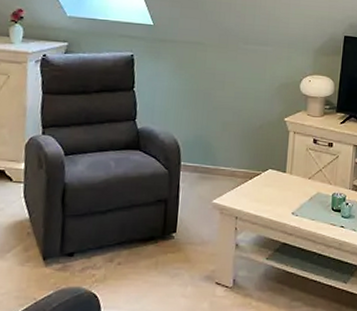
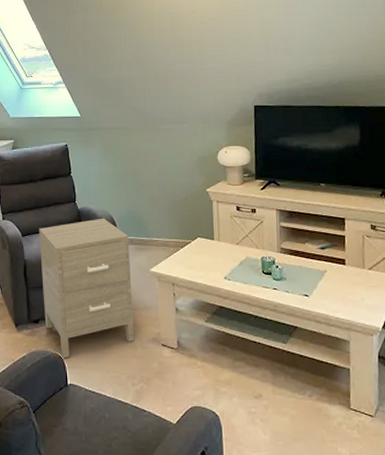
nightstand: none [81,141,193,298] -> present [39,218,135,359]

